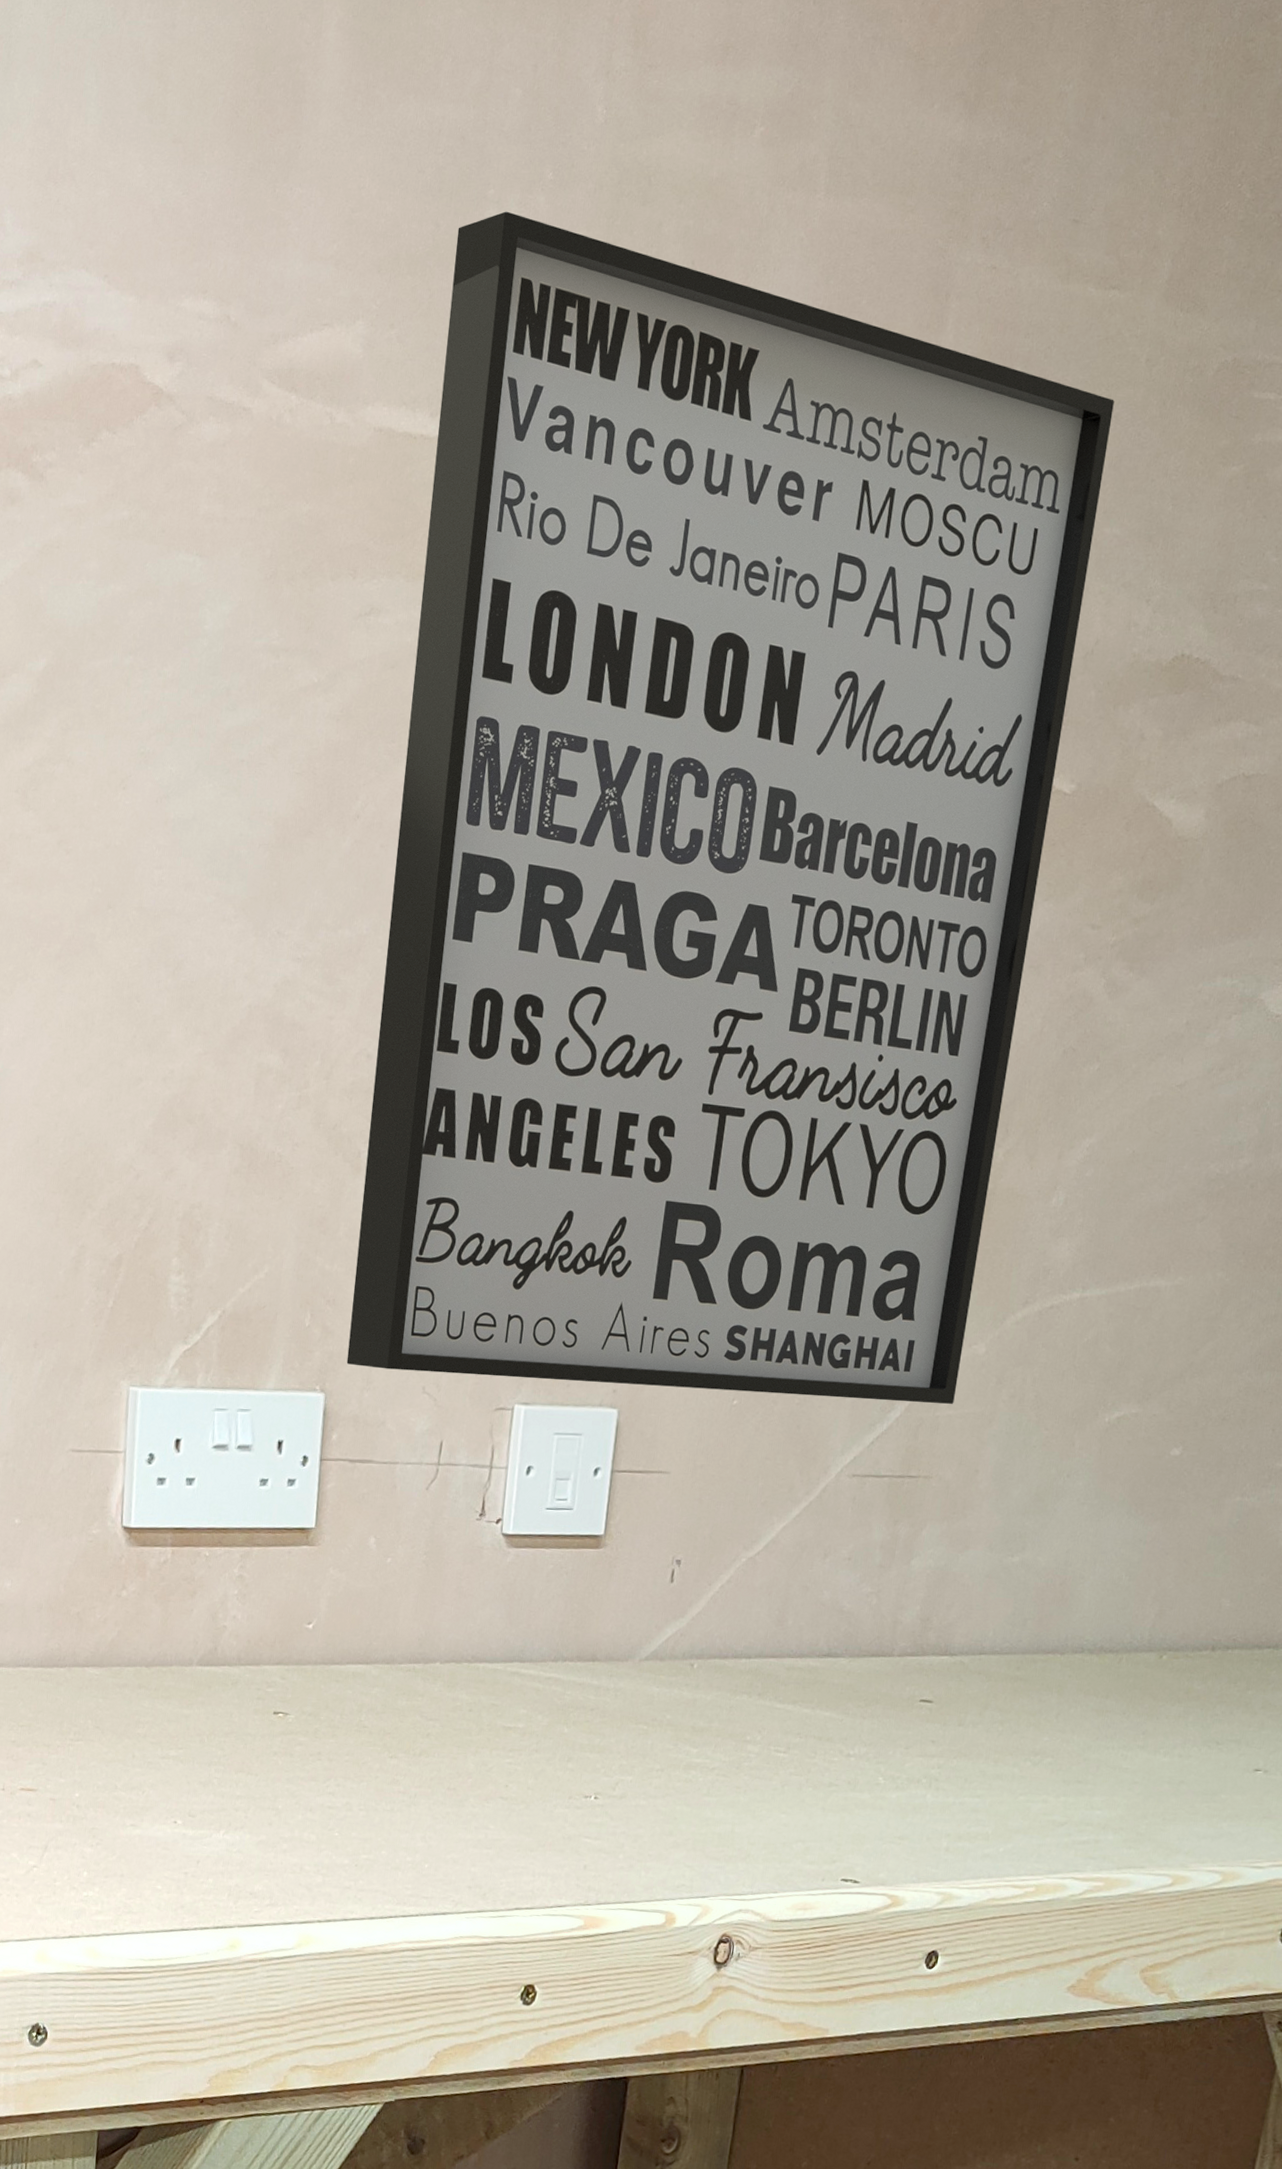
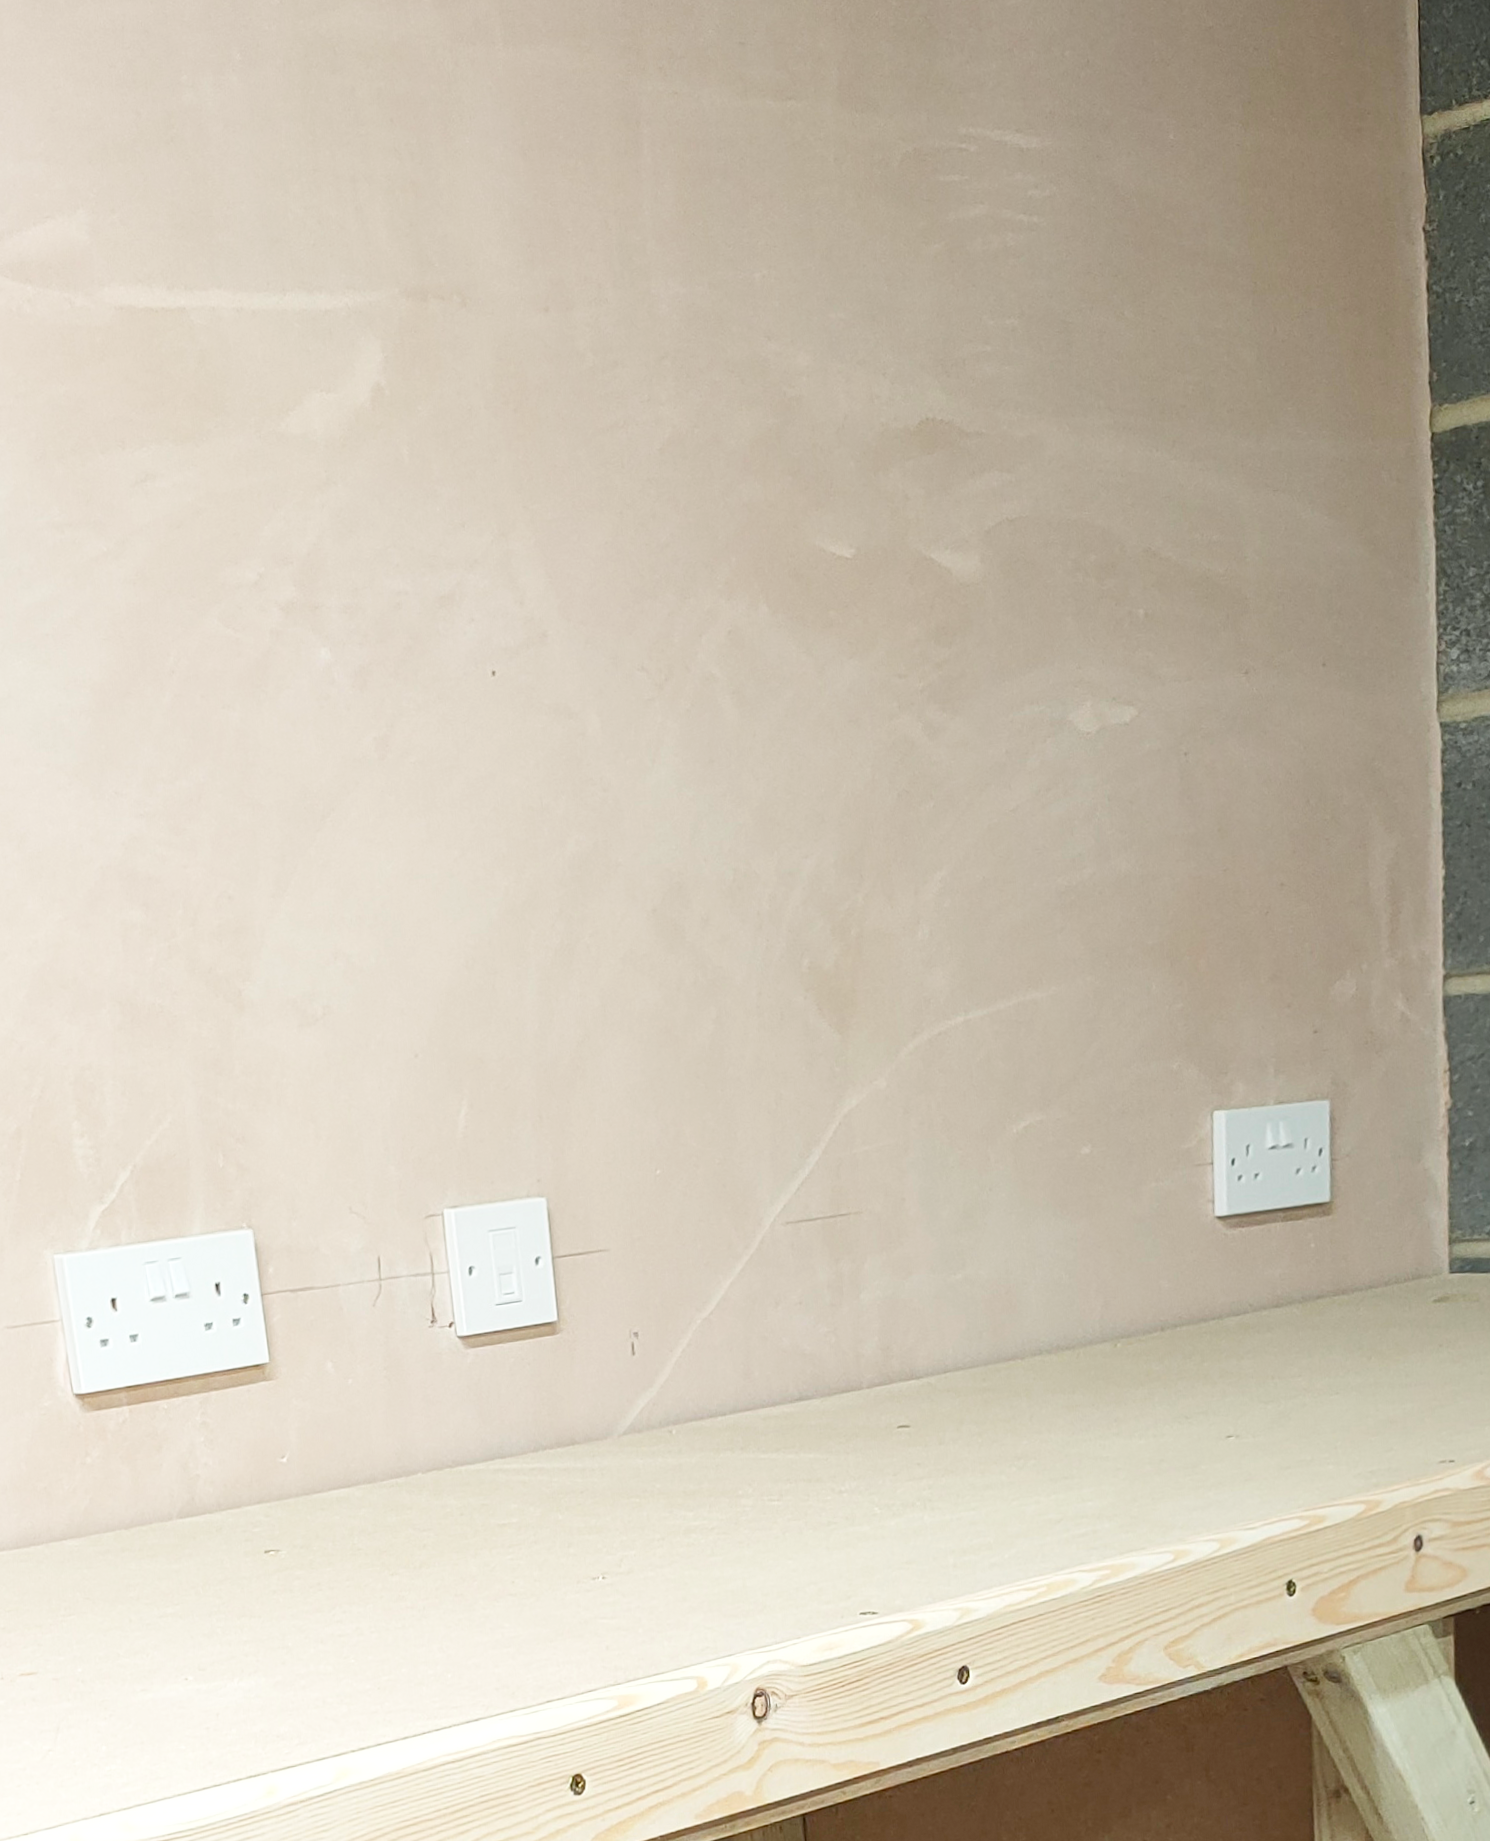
wall art: present [346,211,1115,1404] -> none [159,93,868,1198]

